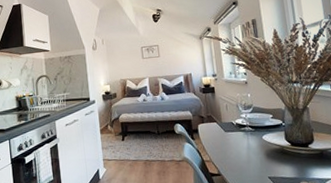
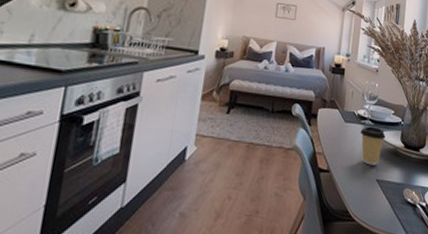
coffee cup: none [242,131,269,165] -> present [360,126,386,165]

